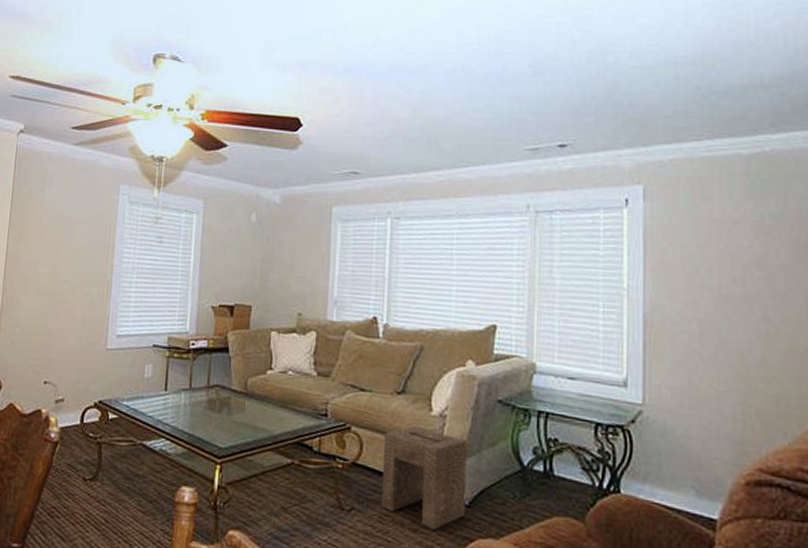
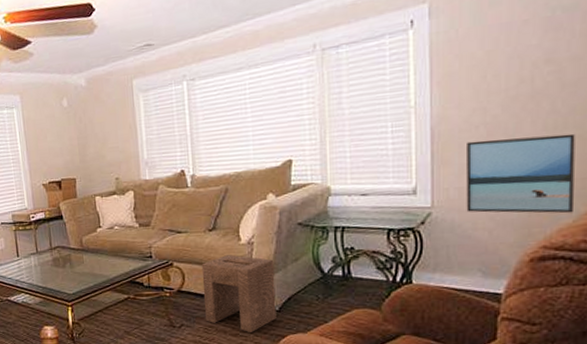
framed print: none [679,337,790,435] -> present [466,133,575,214]

